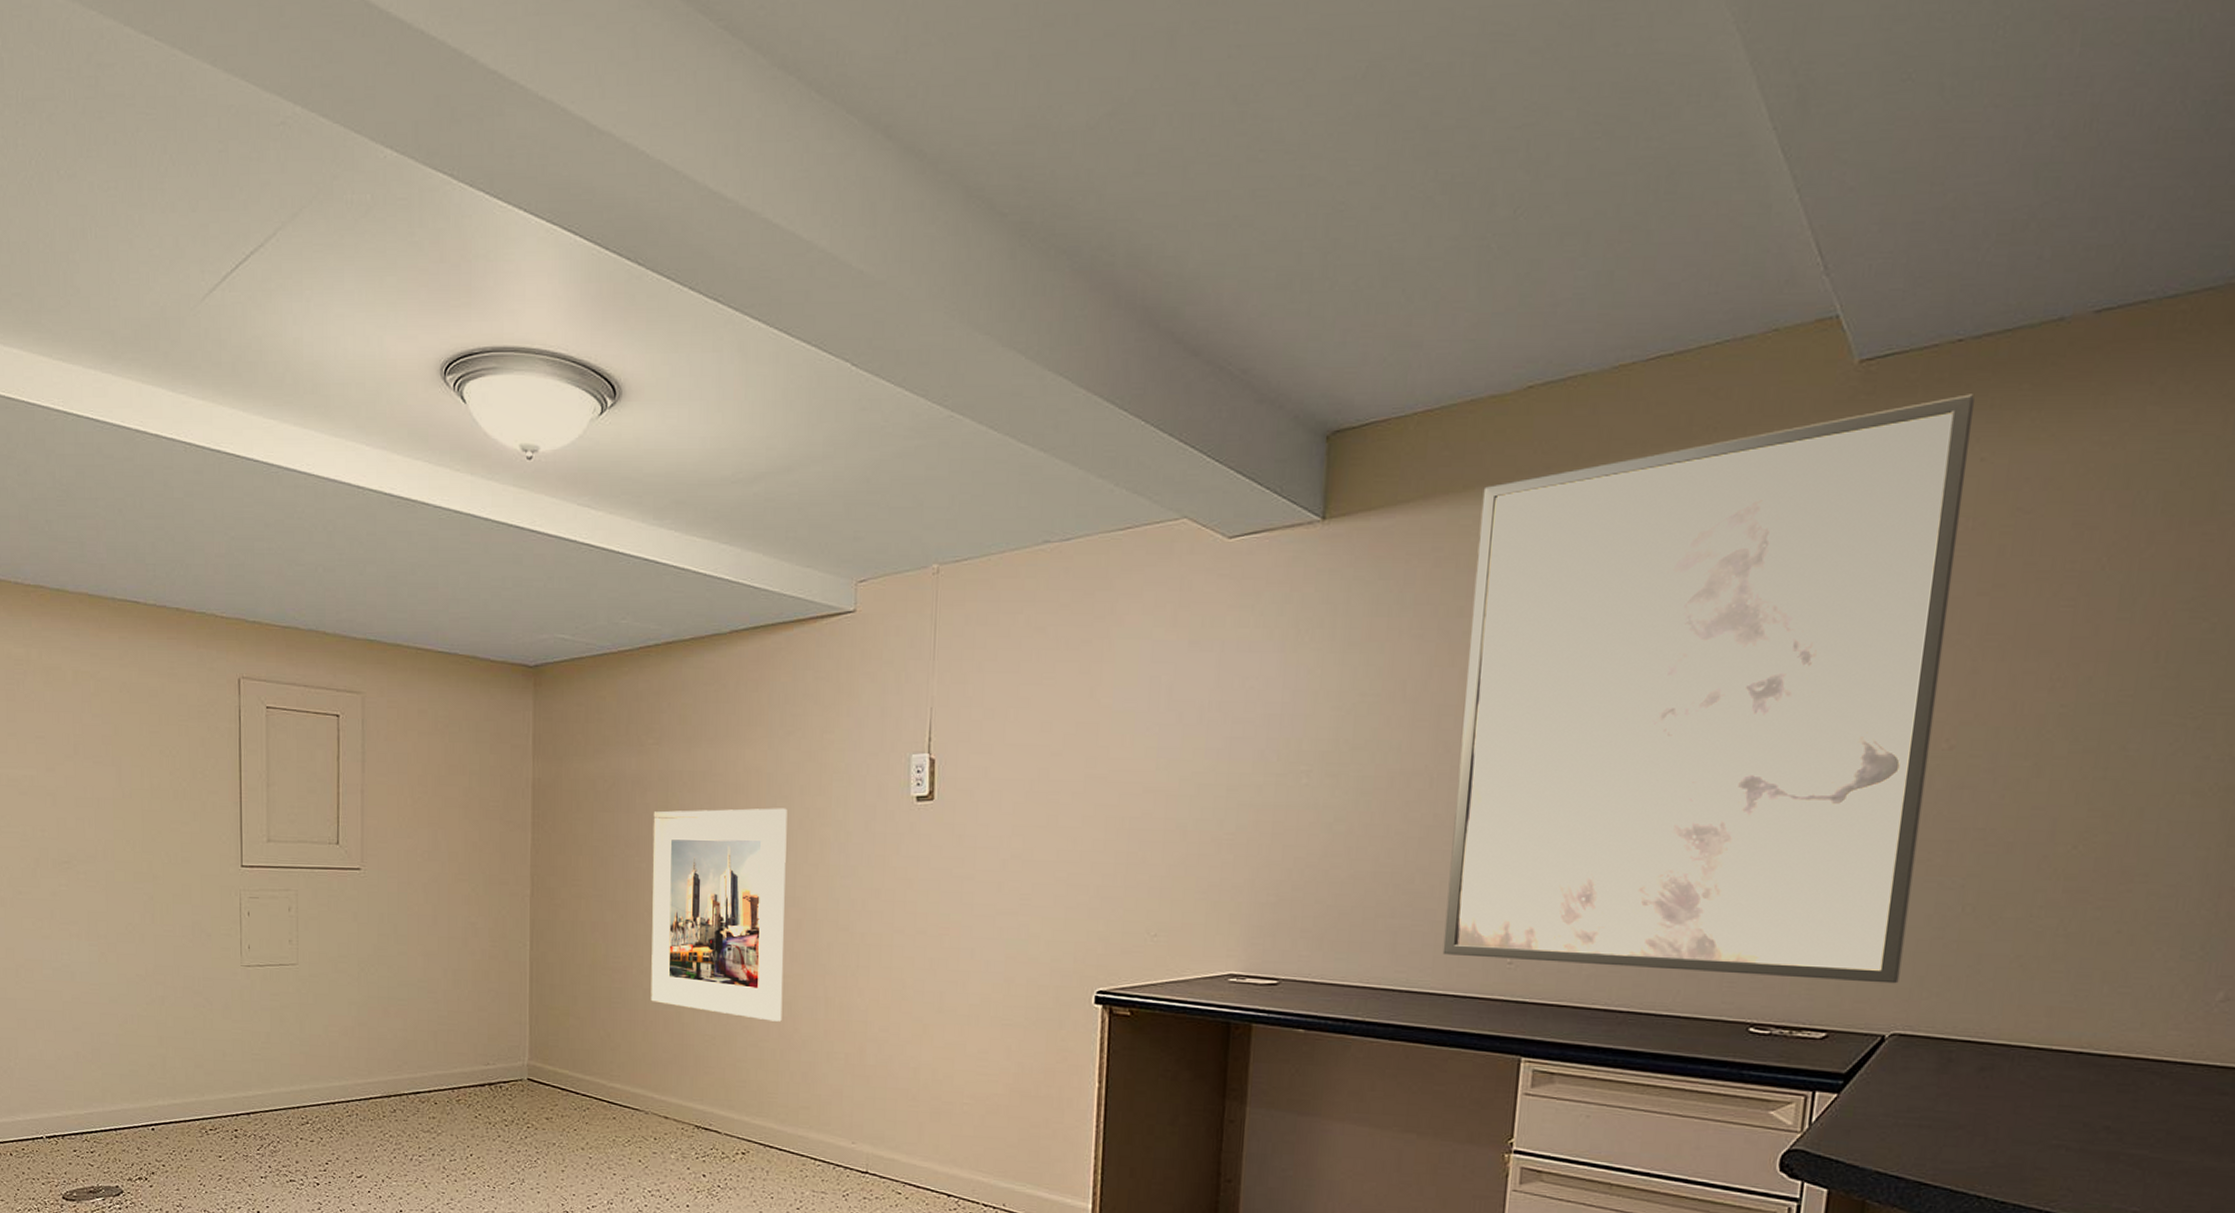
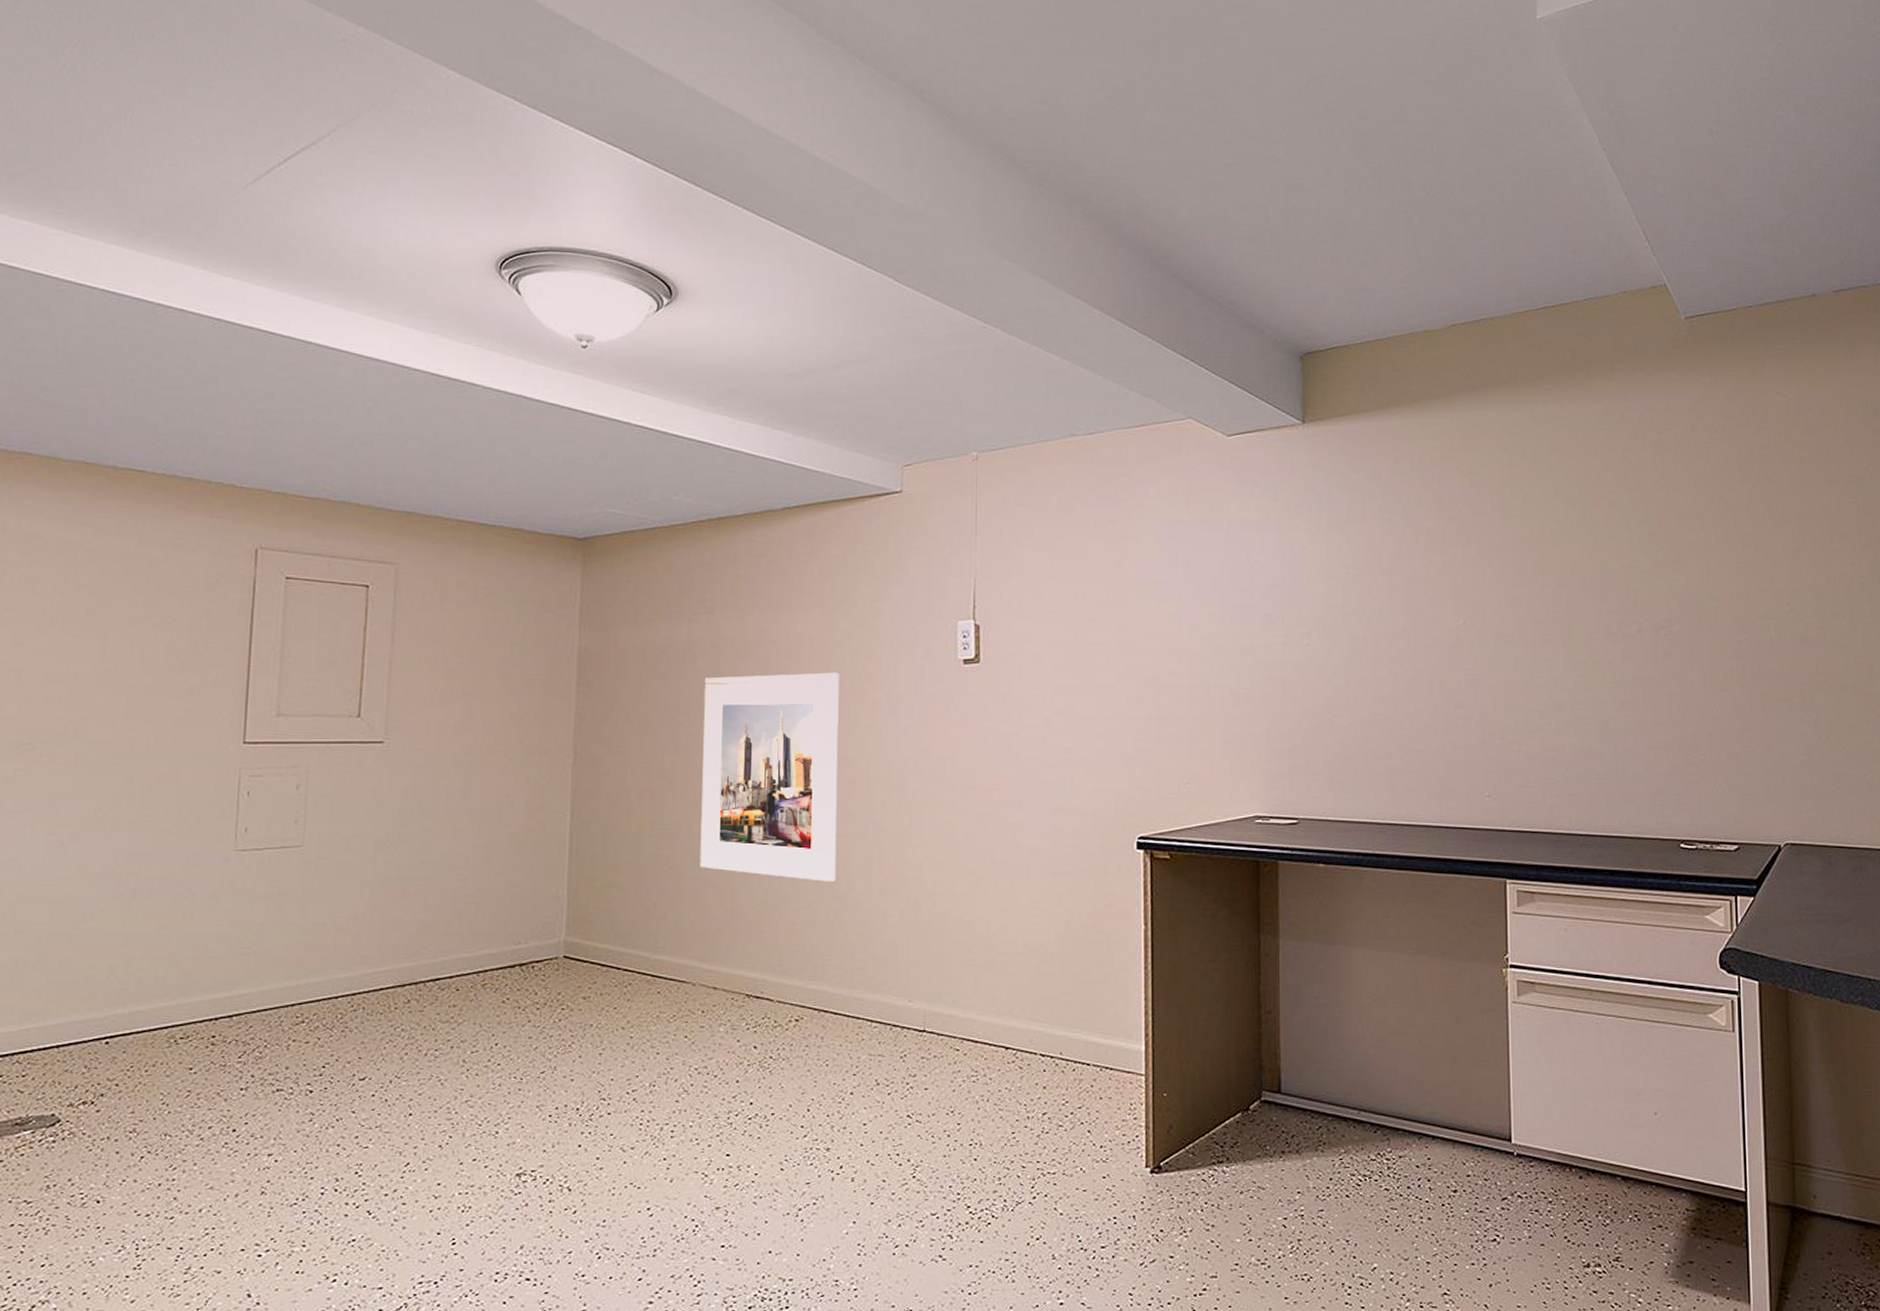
wall art: present [1442,394,1975,984] -> none [1426,345,1784,801]

